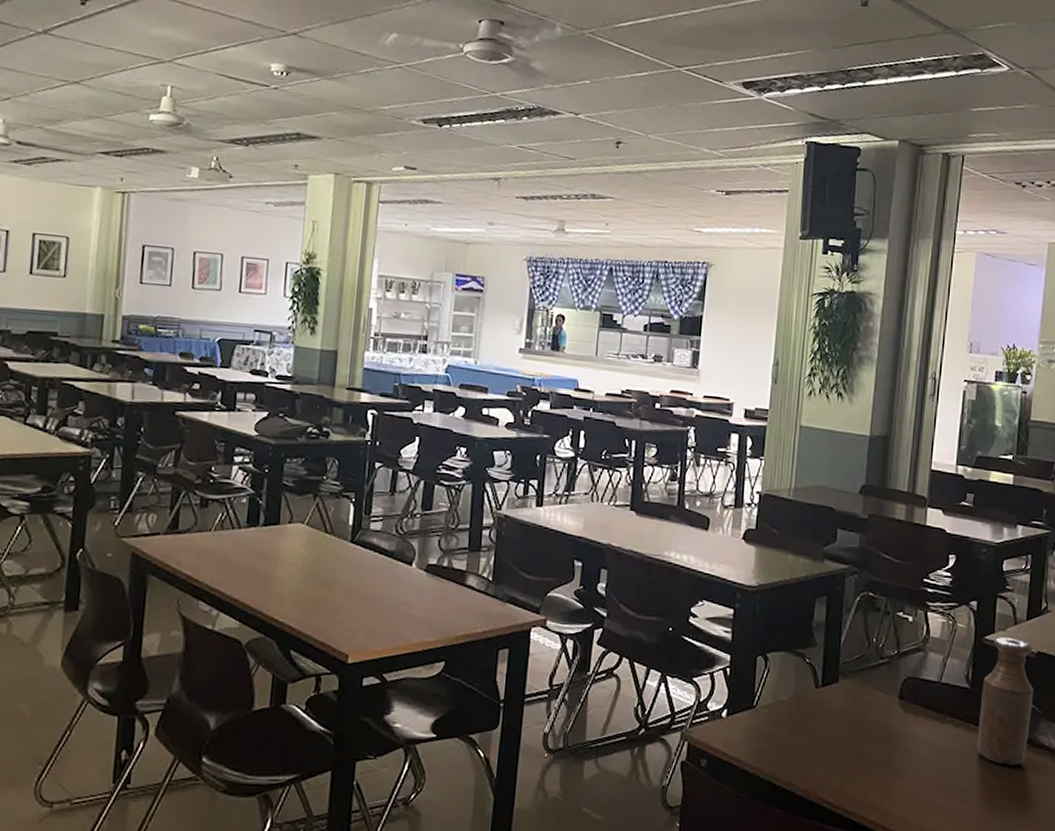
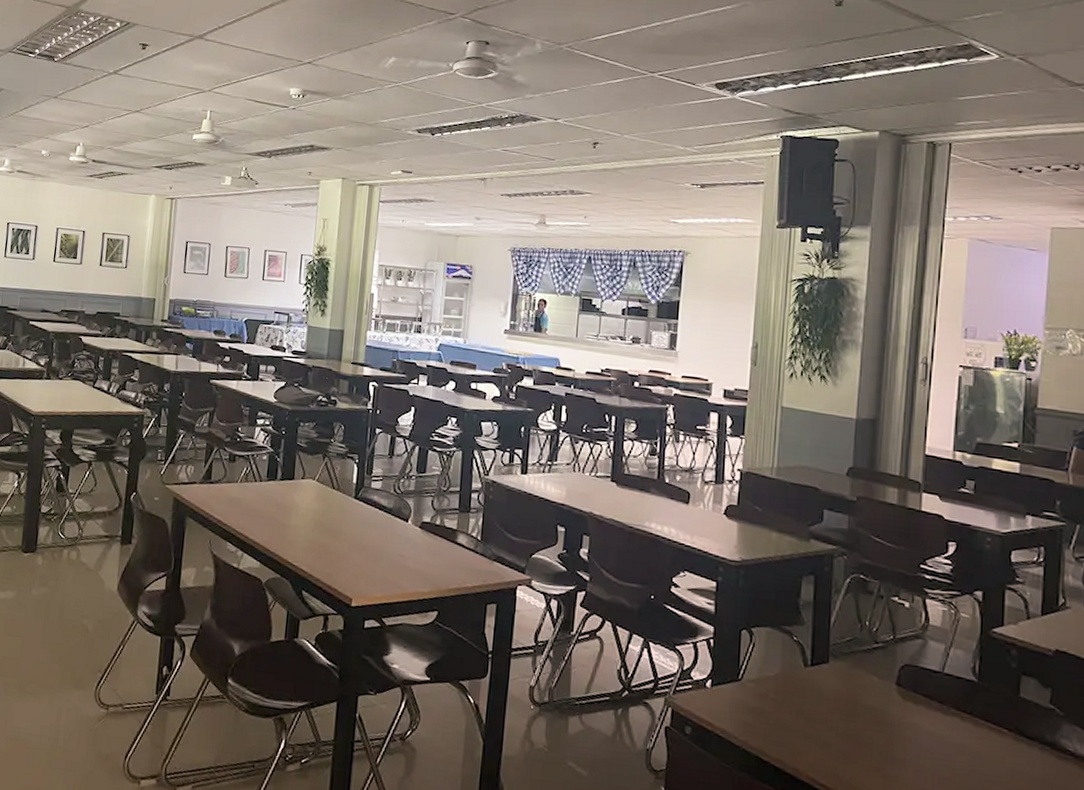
bottle: present [976,637,1033,766] -> none [987,630,1052,769]

